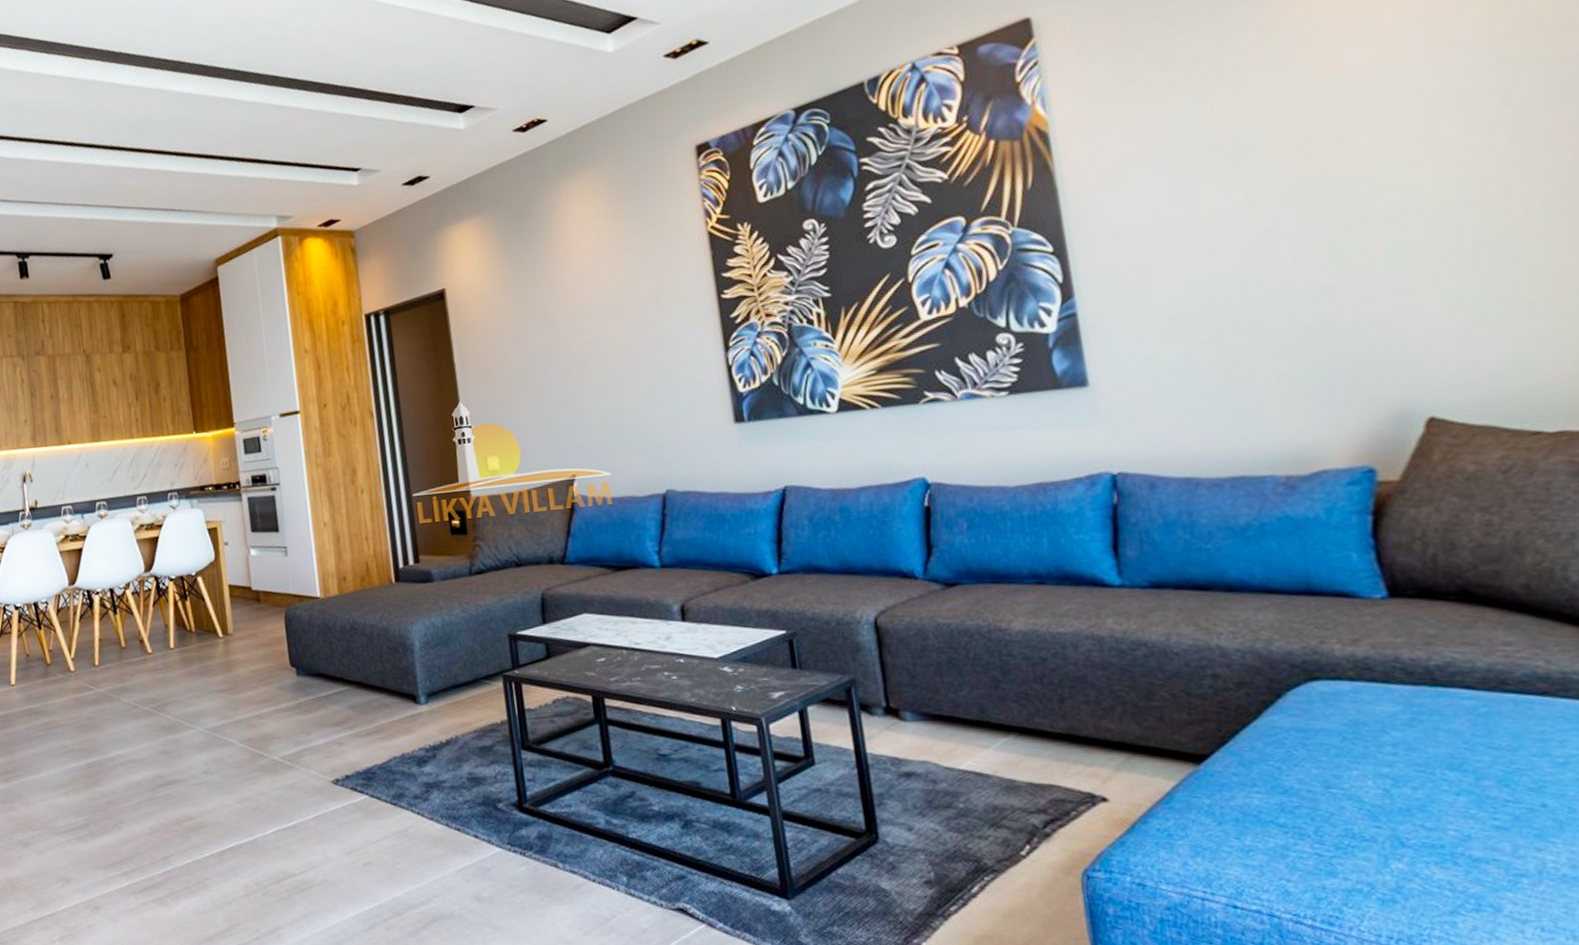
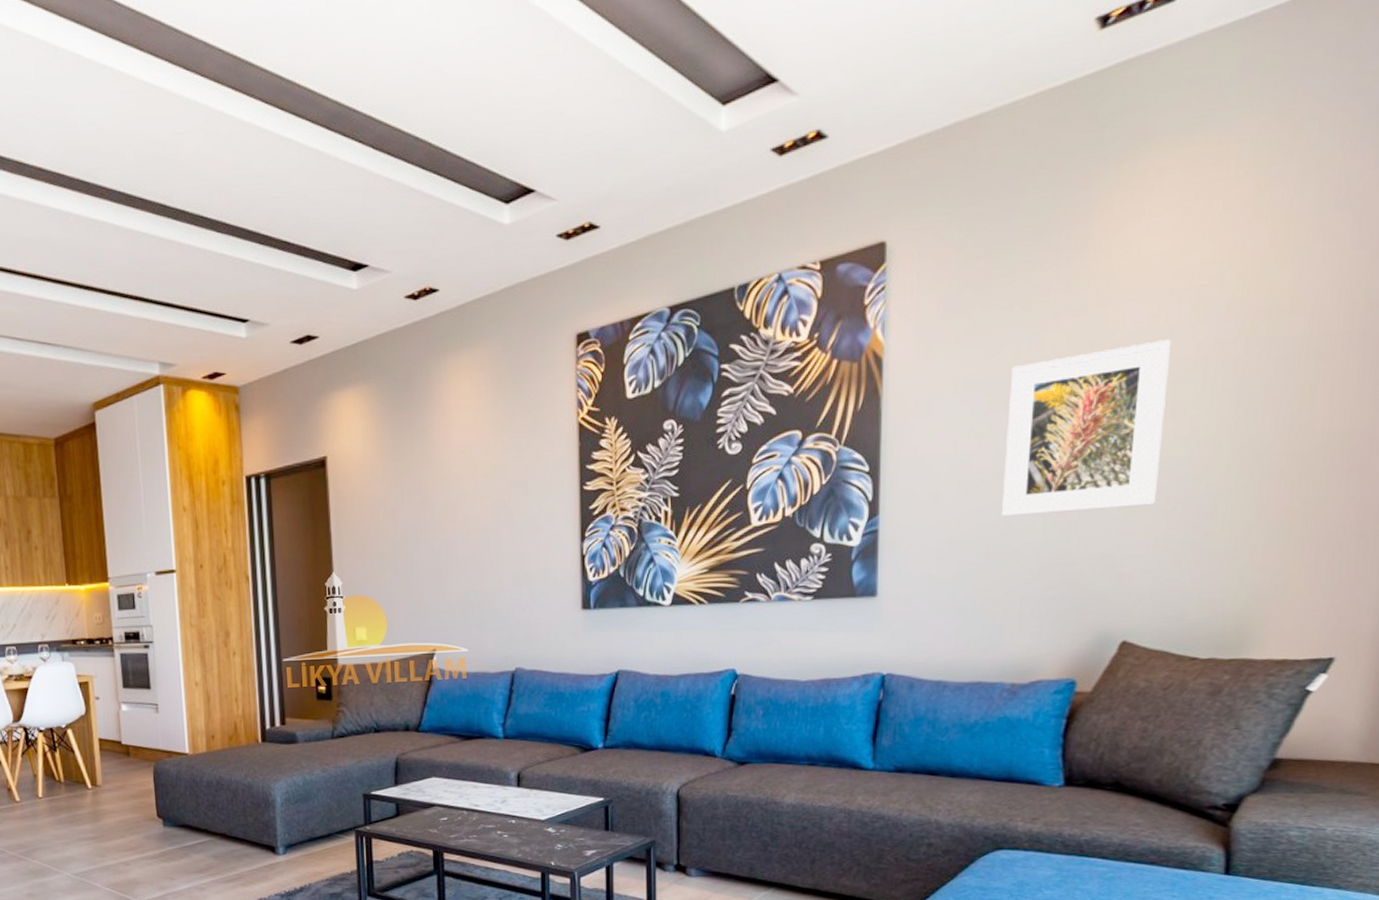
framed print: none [1210,76,1435,287] -> present [1001,339,1172,517]

